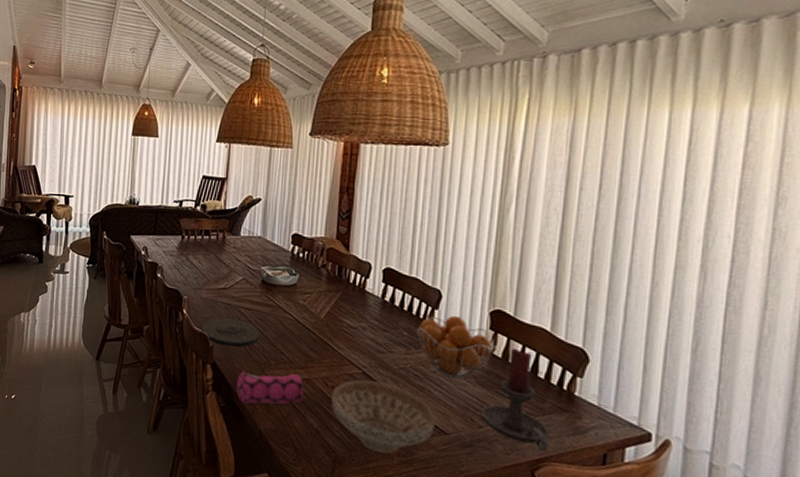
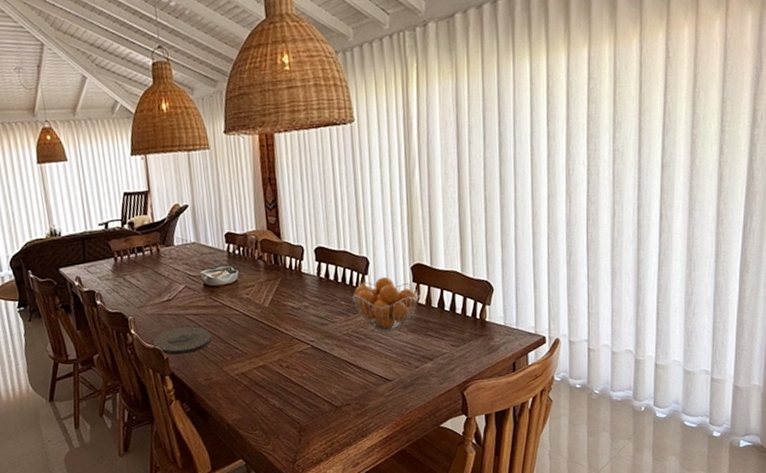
pencil case: present [236,371,304,405] -> none [197,362,263,403]
decorative bowl: present [331,379,436,454] -> none [288,351,380,413]
candle holder: present [481,348,550,452] -> none [416,293,471,374]

